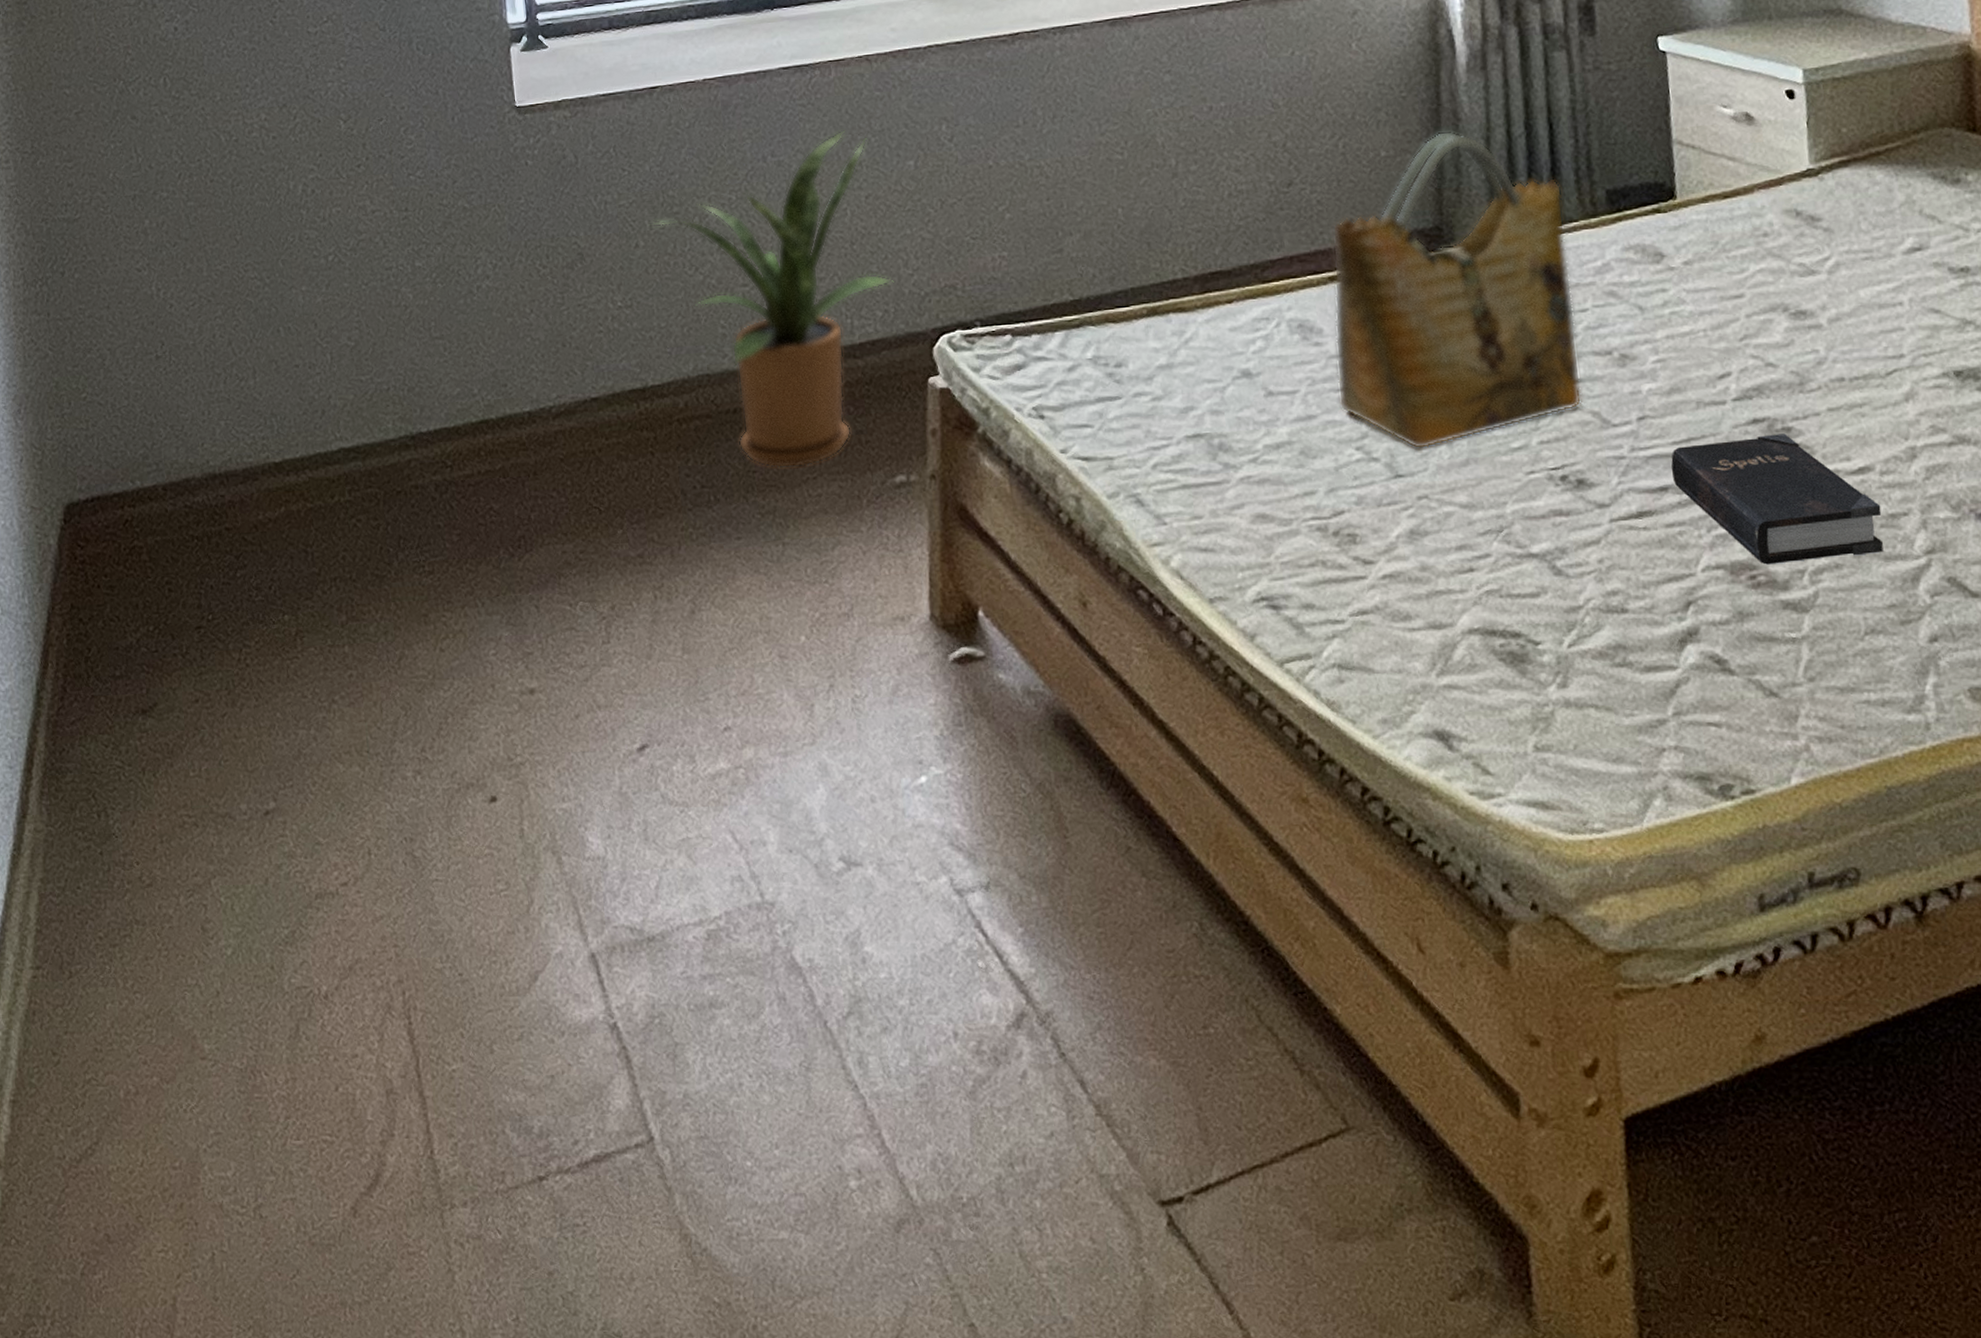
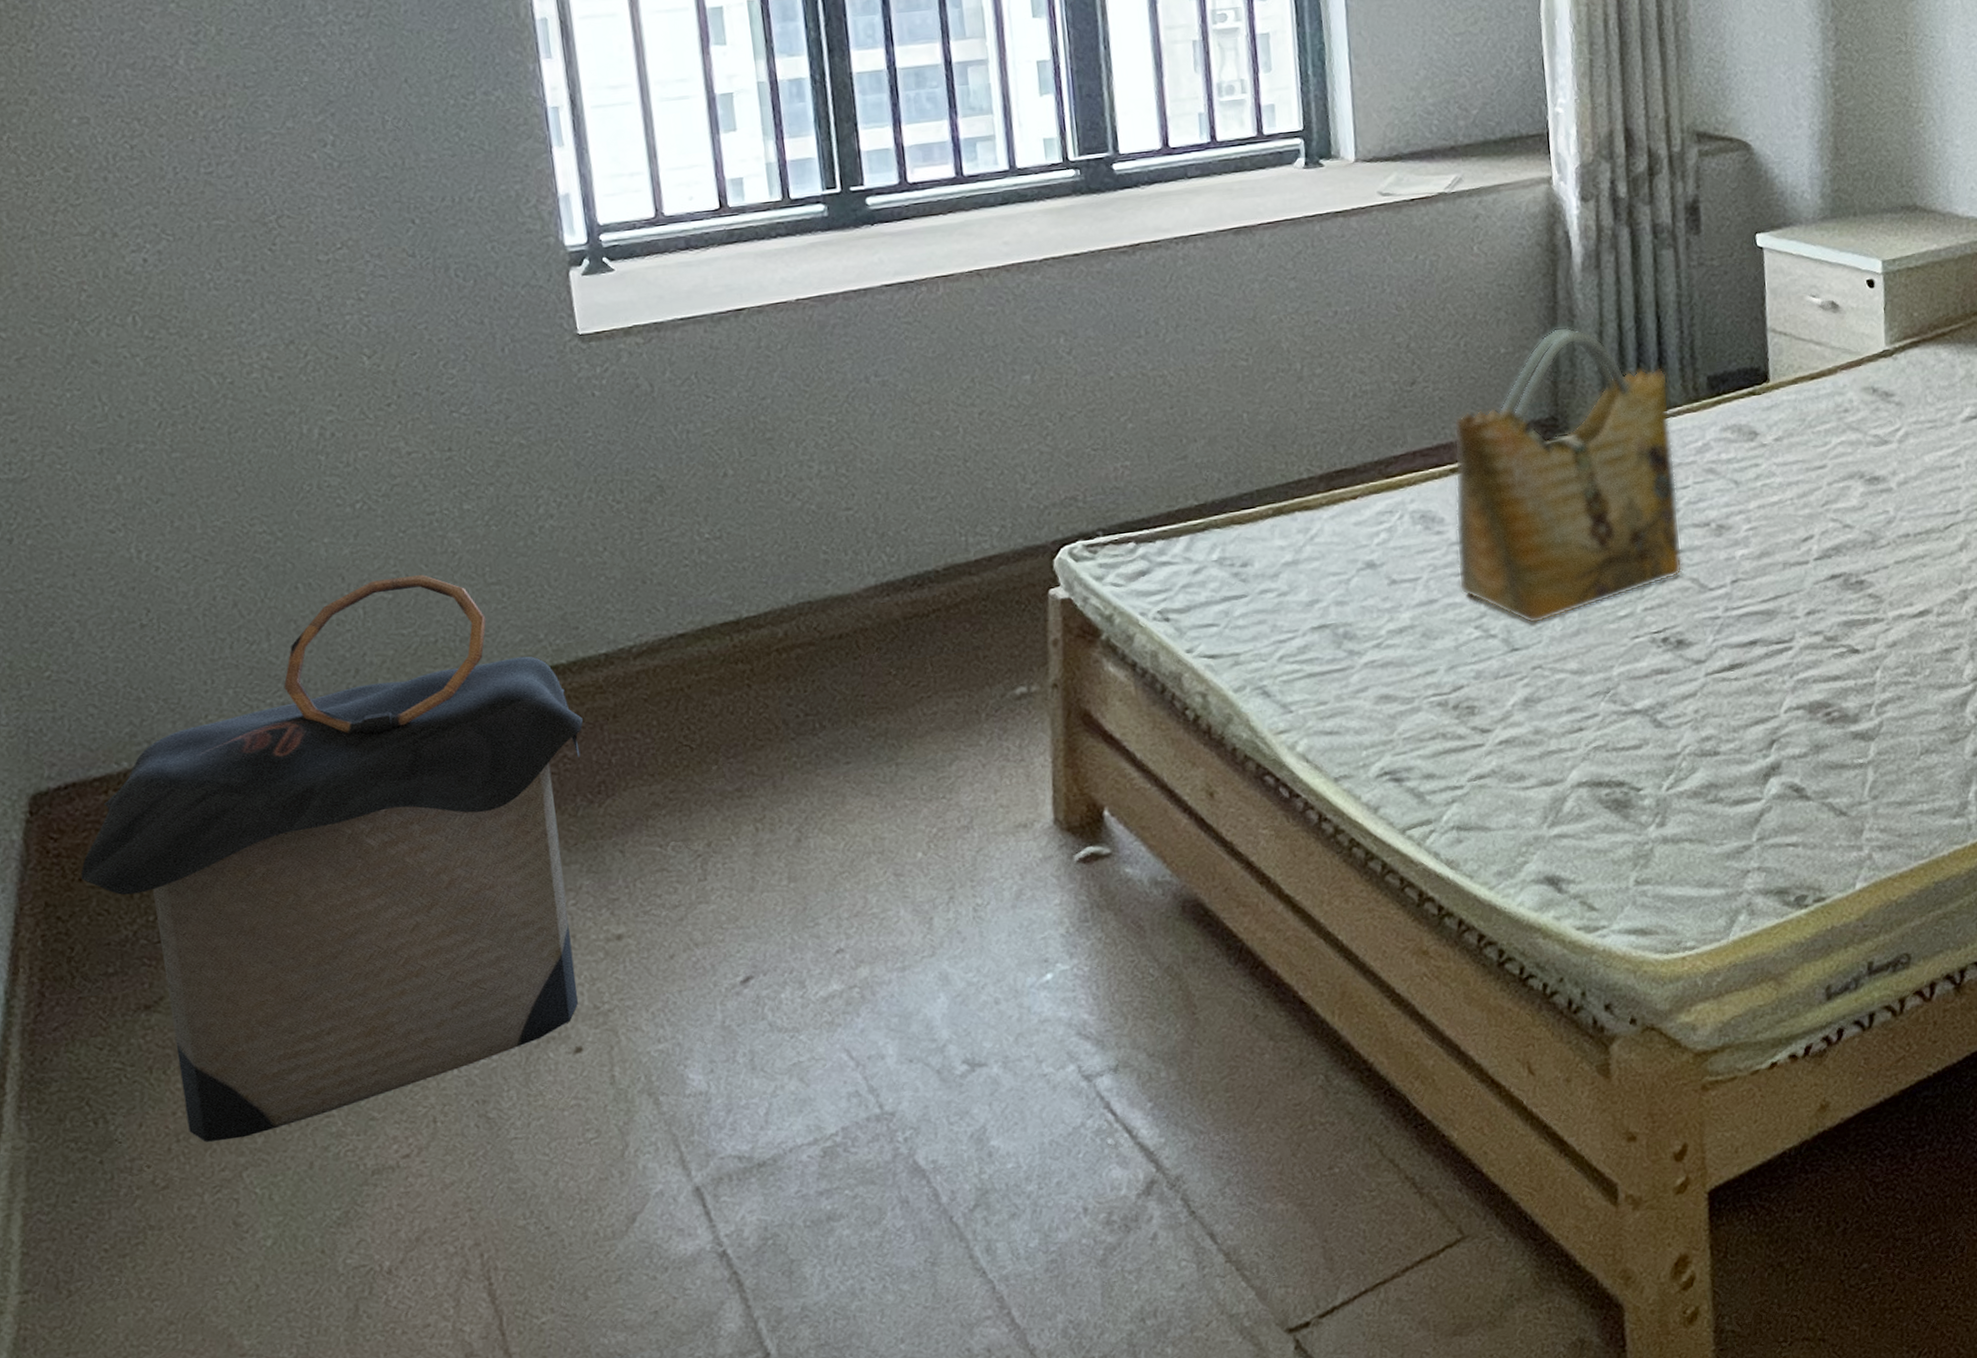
laundry hamper: none [99,326,508,847] -> present [80,575,583,1142]
house plant: present [649,130,894,469] -> none [738,347,1011,691]
hardback book: present [1671,433,1884,565] -> none [1760,586,1938,702]

